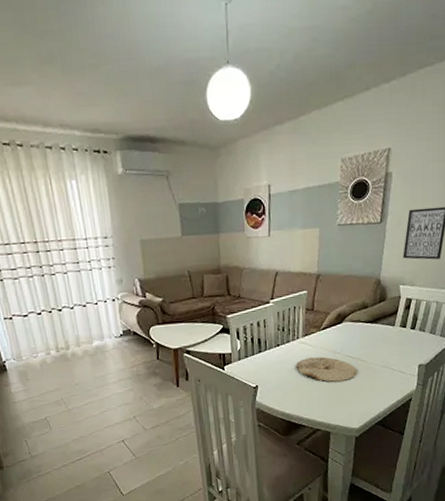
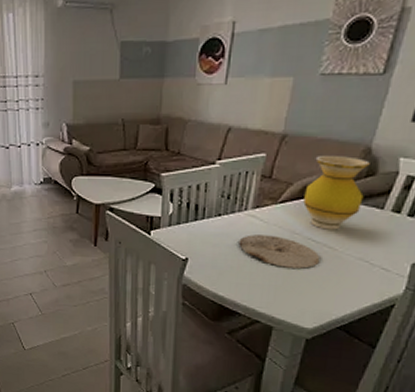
vase: none [339,287,381,347] -> present [303,156,370,230]

